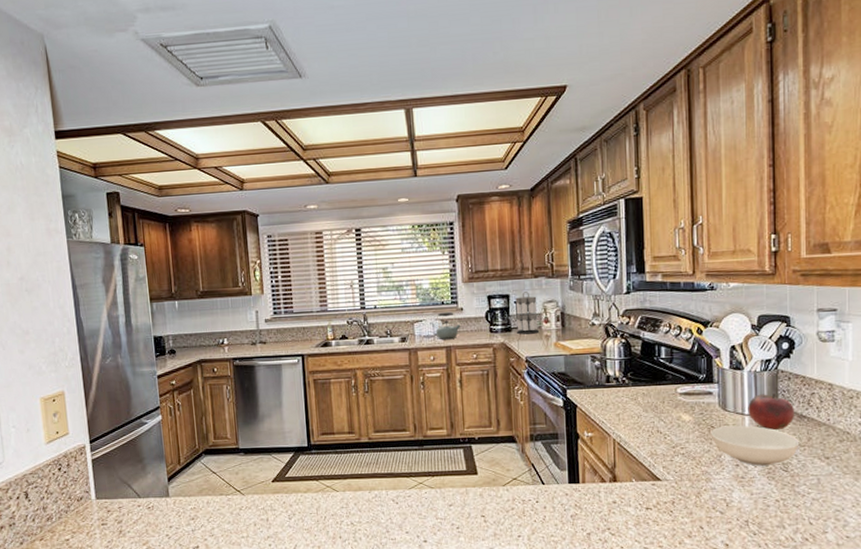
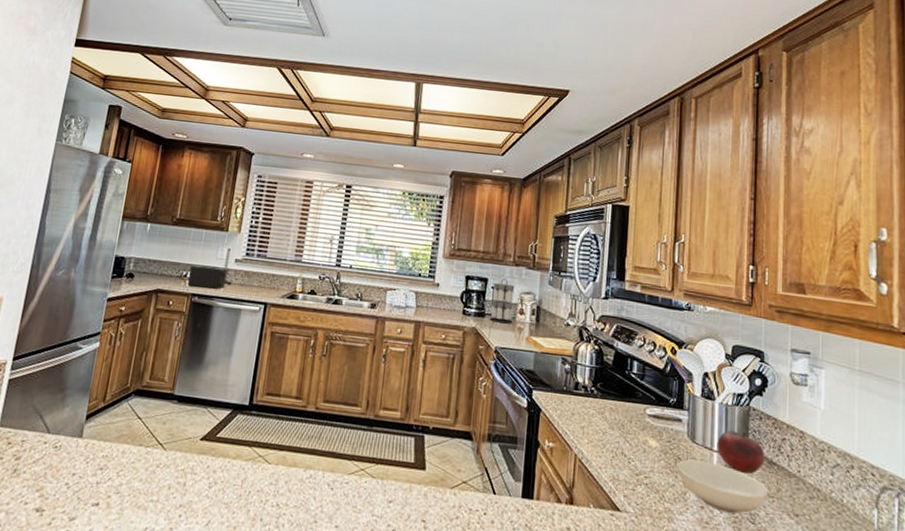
toaster: none [224,329,261,353] -> present [188,264,228,290]
kettle: present [435,312,462,339] -> none [407,285,436,314]

